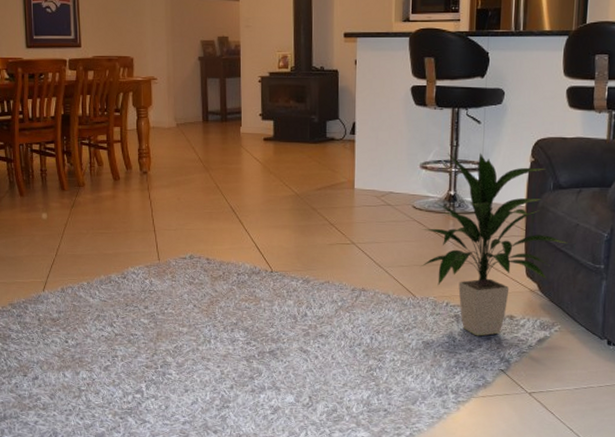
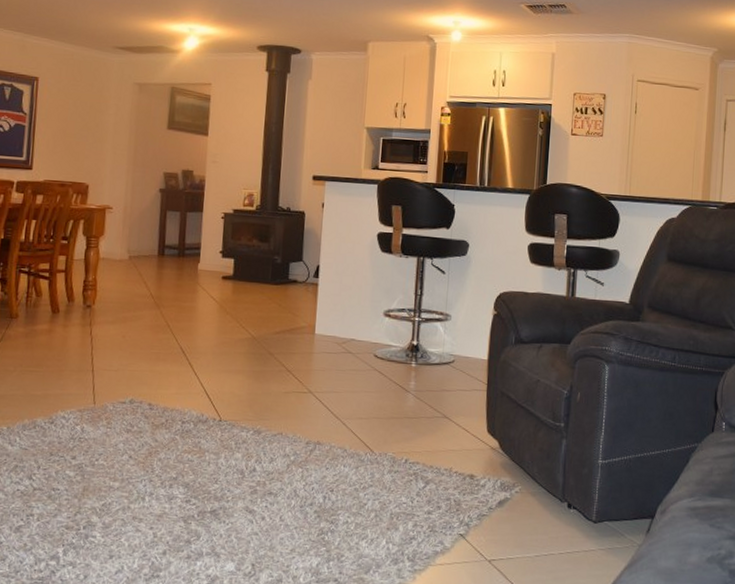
indoor plant: present [420,152,567,337] -> none [379,302,528,497]

